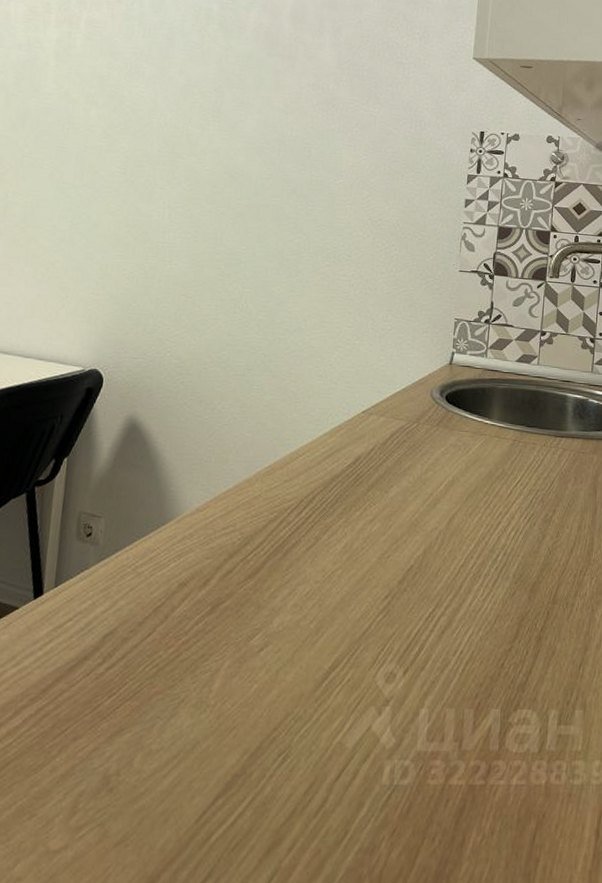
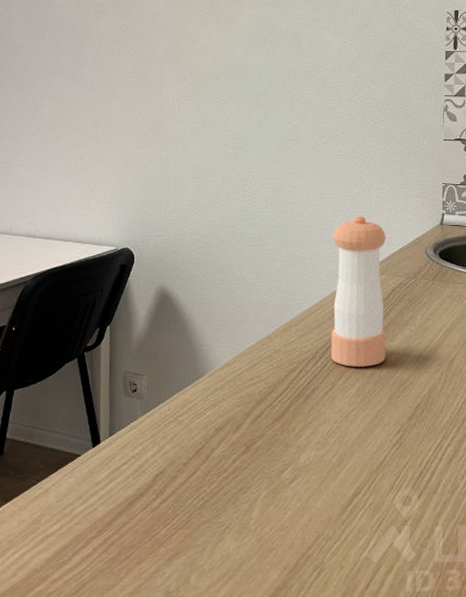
pepper shaker: none [317,349,389,520] -> present [331,216,386,367]

